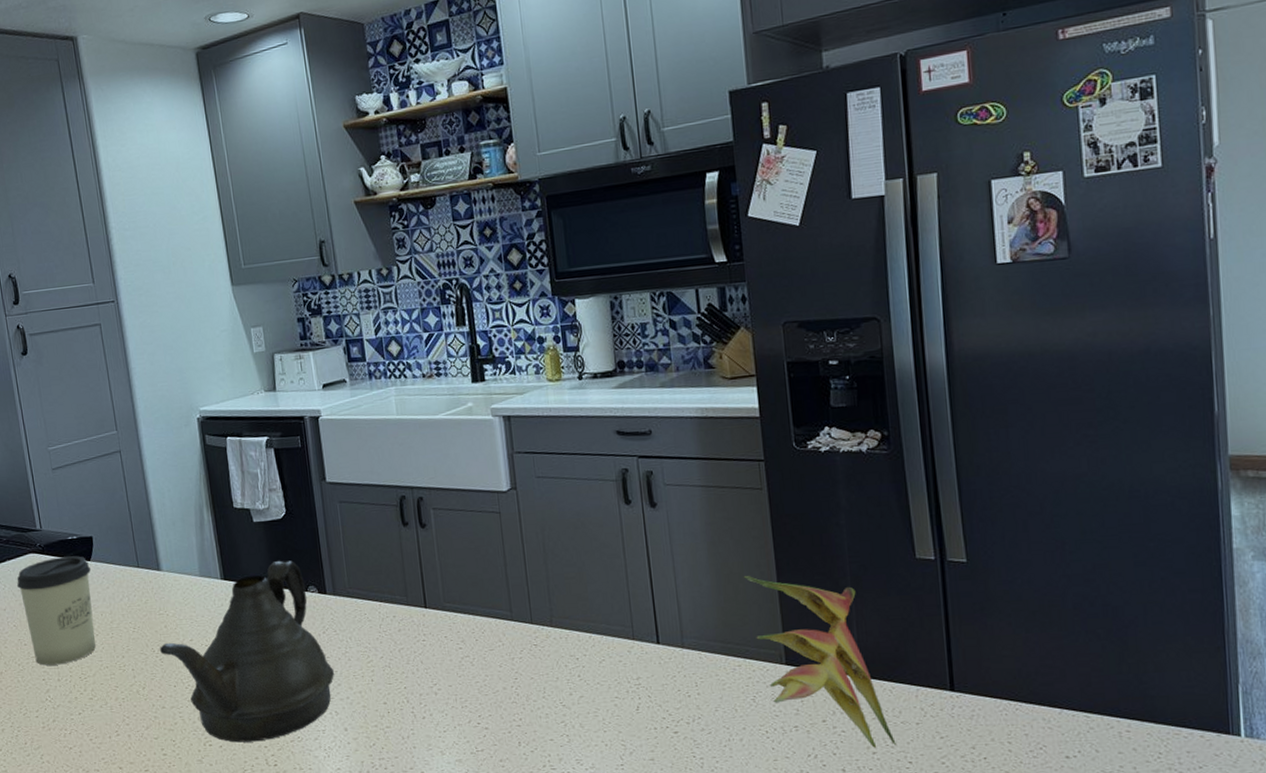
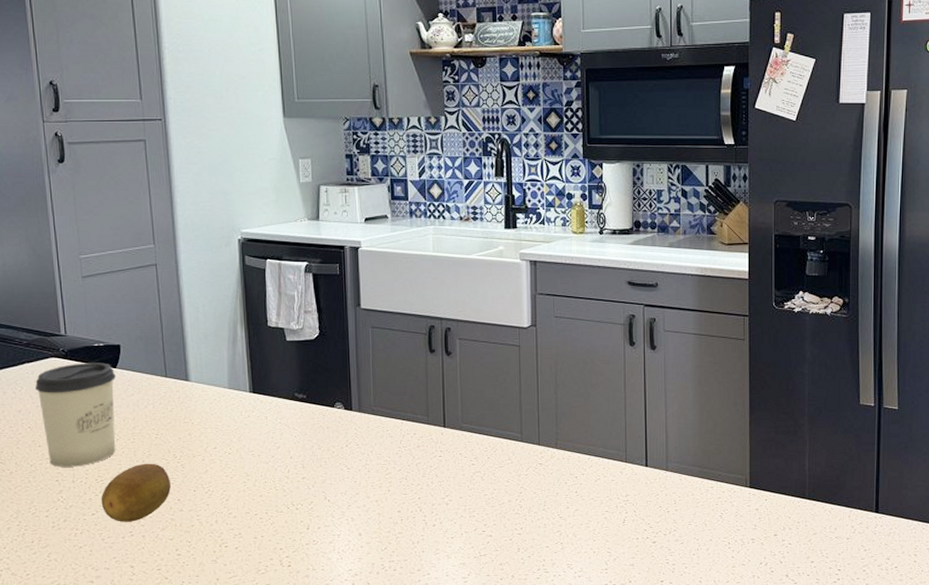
fruit: none [86,658,152,721] -> present [101,463,171,522]
teapot: present [159,560,335,743] -> none [181,377,354,545]
flower: present [743,576,896,748] -> none [722,412,830,558]

